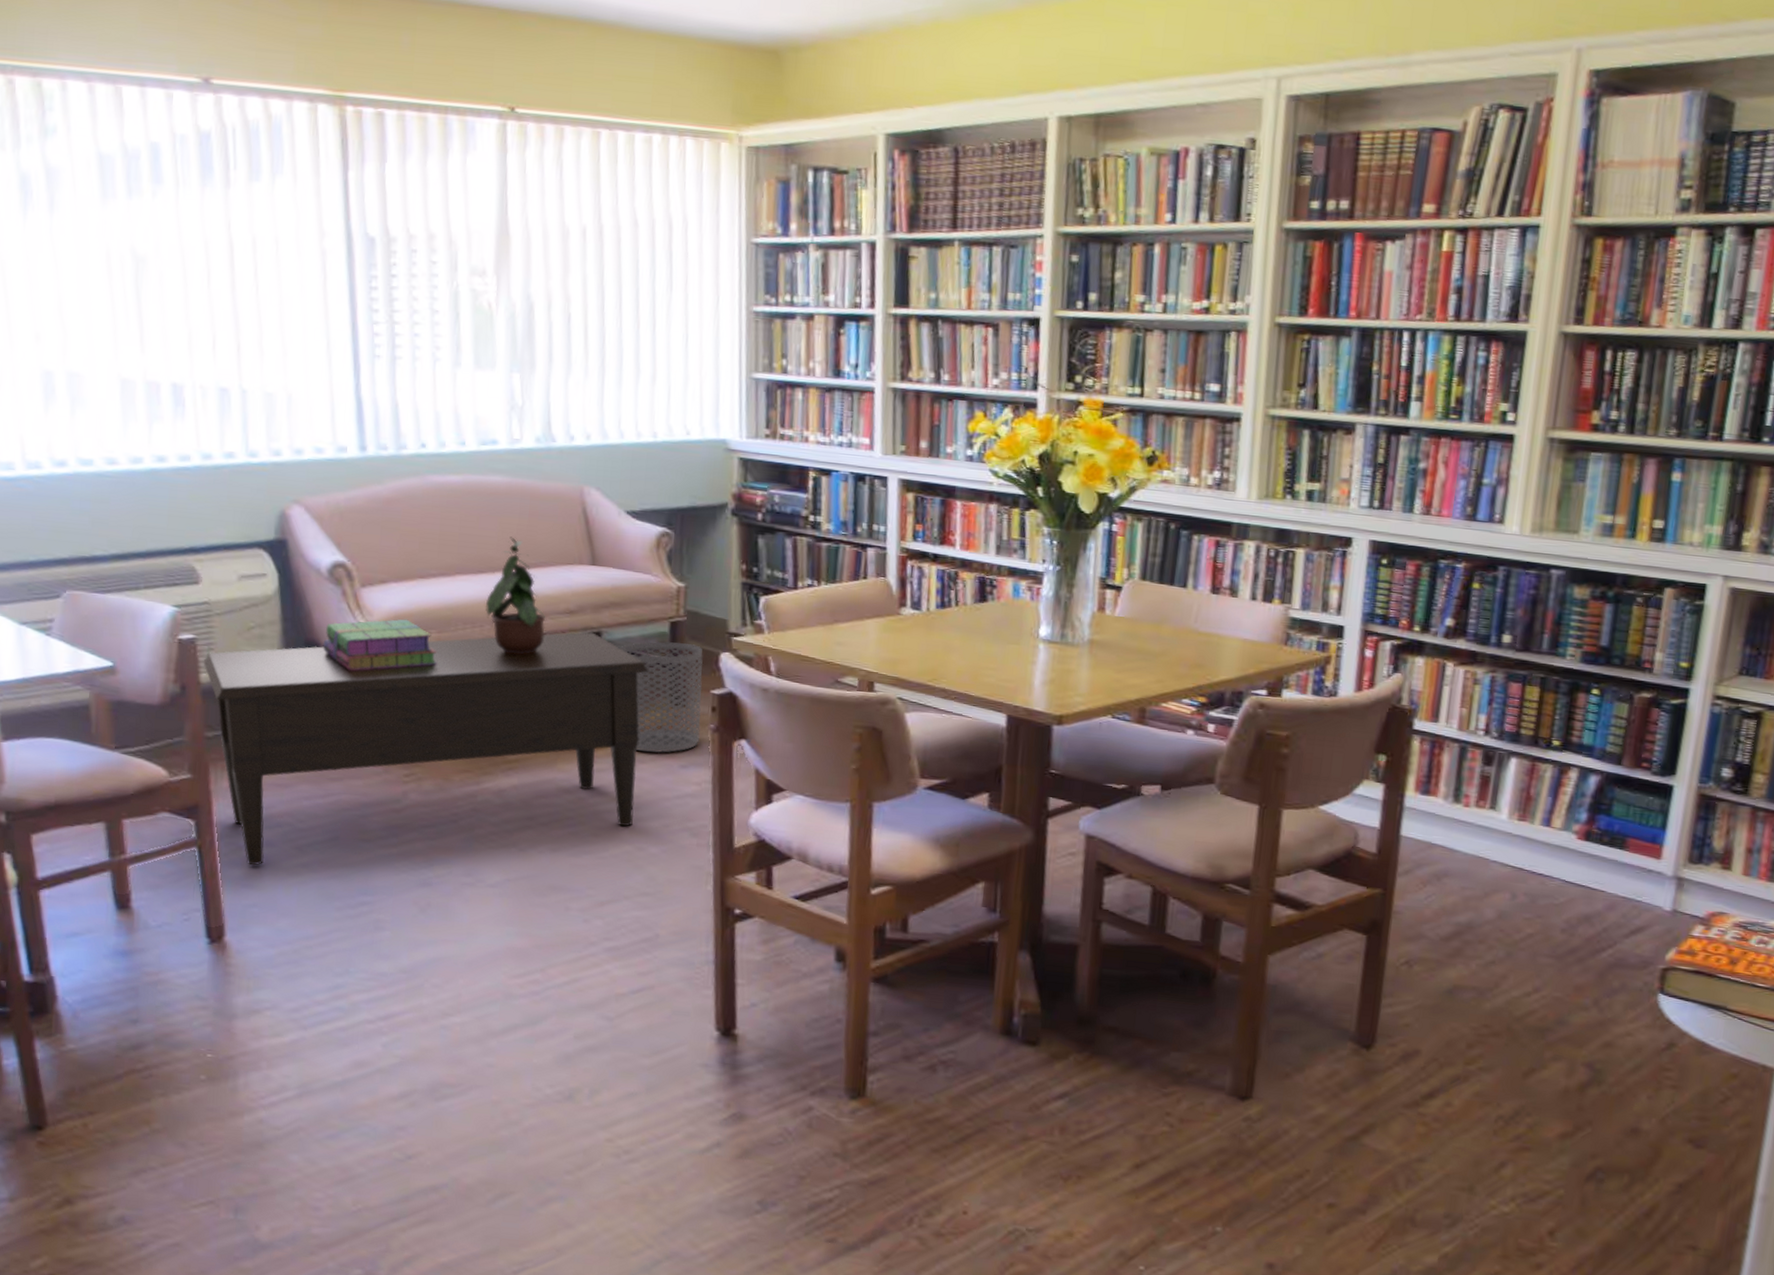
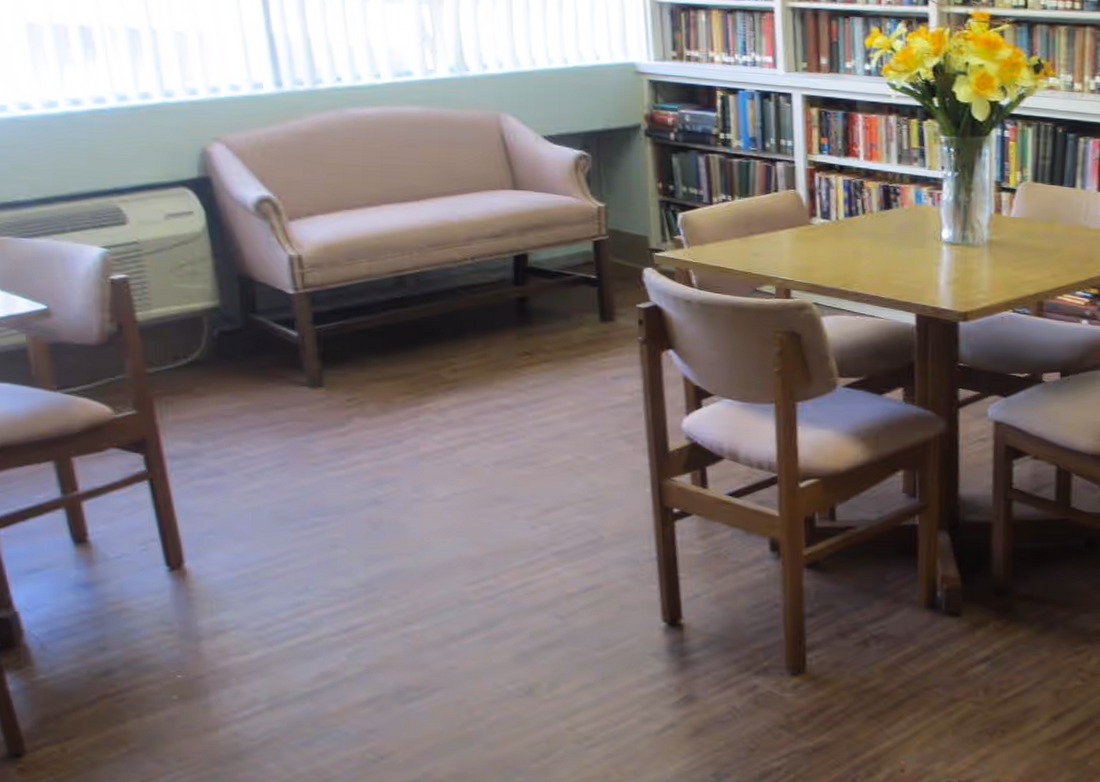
coffee table: present [203,632,649,866] -> none [138,254,576,494]
stack of books: present [323,619,438,671] -> none [255,249,371,303]
potted plant: present [486,536,546,654] -> none [413,165,473,279]
waste bin: present [619,641,703,754] -> none [546,260,629,367]

